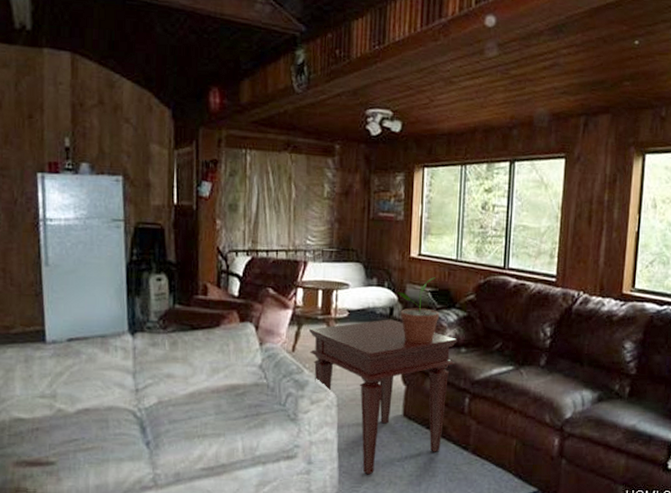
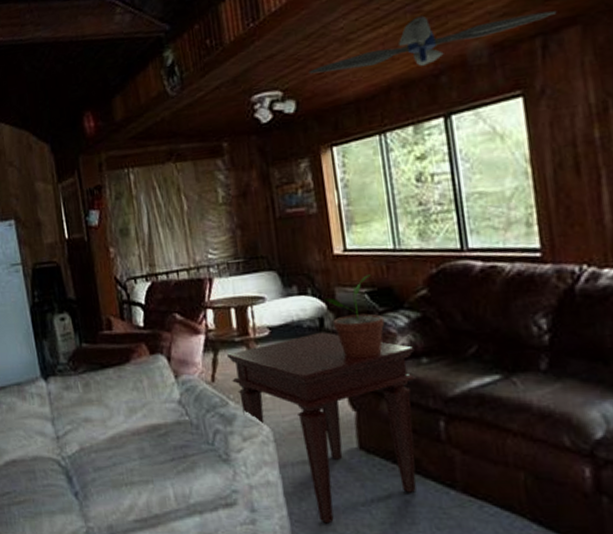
ceiling fan: none [416,77,598,119] -> present [308,10,557,75]

